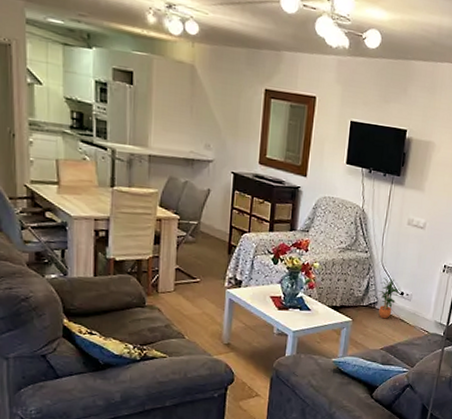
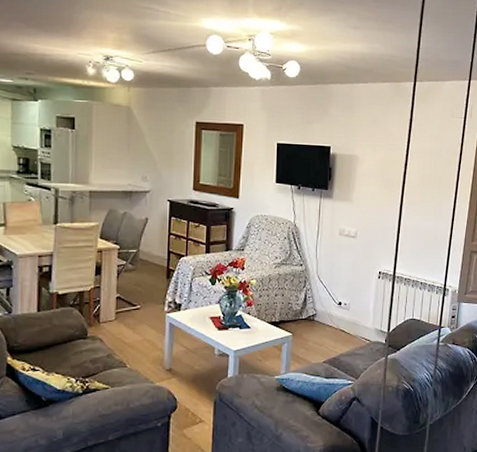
potted plant: present [378,278,400,319] -> none [316,289,338,331]

